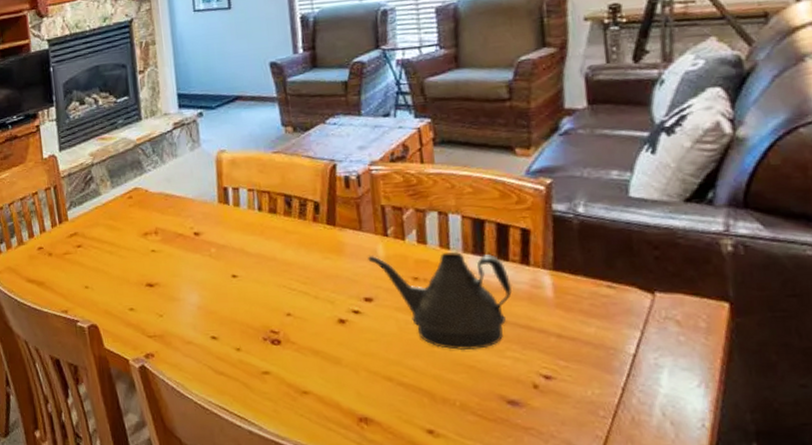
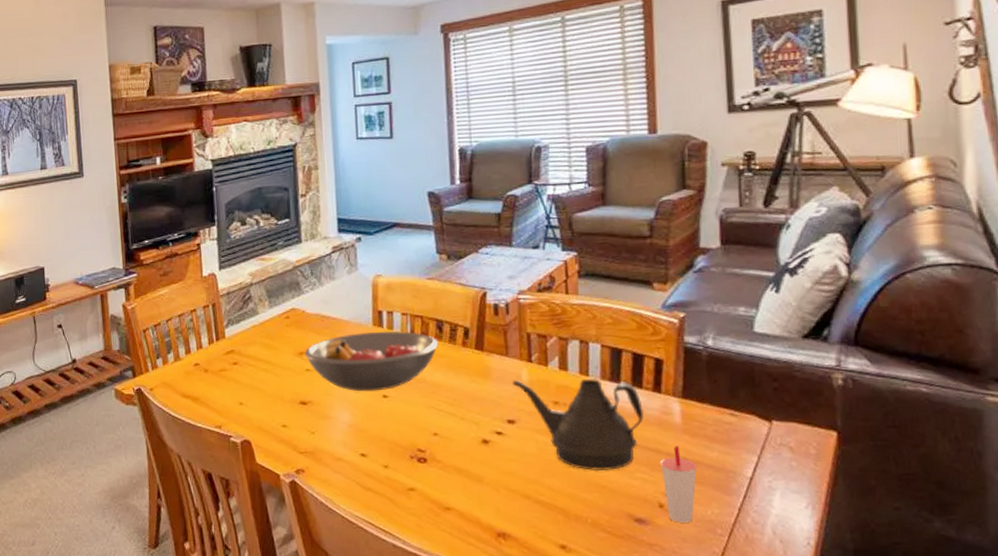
fruit bowl: none [149,207,288,272] -> present [304,330,439,392]
cup: none [531,322,574,405] -> present [659,446,698,523]

